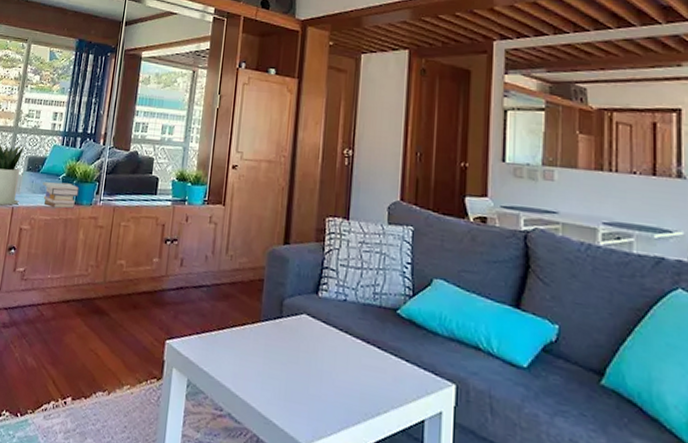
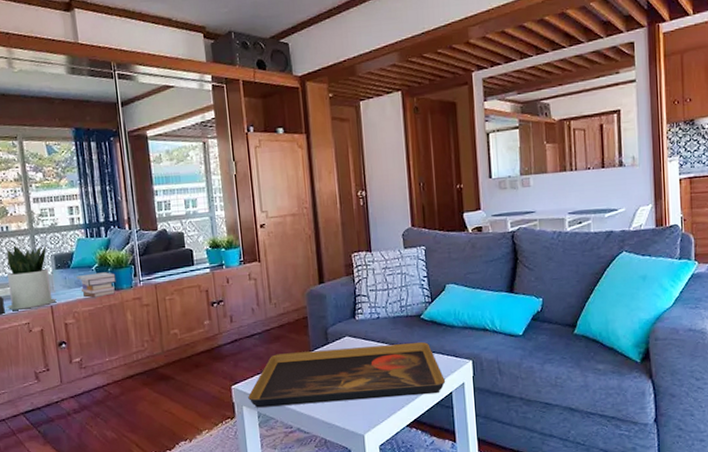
decorative tray: none [181,315,418,418] -> present [248,342,446,408]

